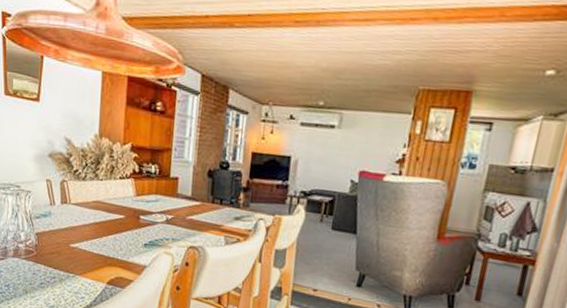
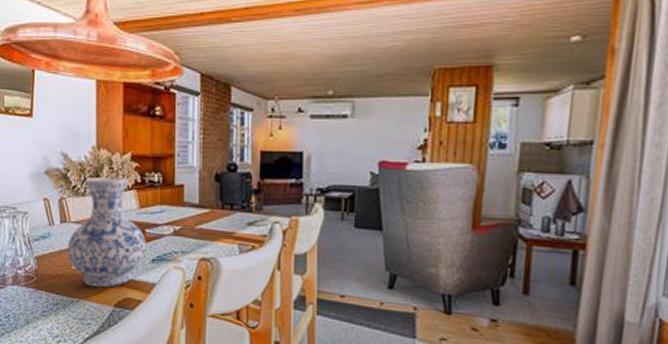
vase: none [66,163,140,266] -> present [67,176,147,288]

